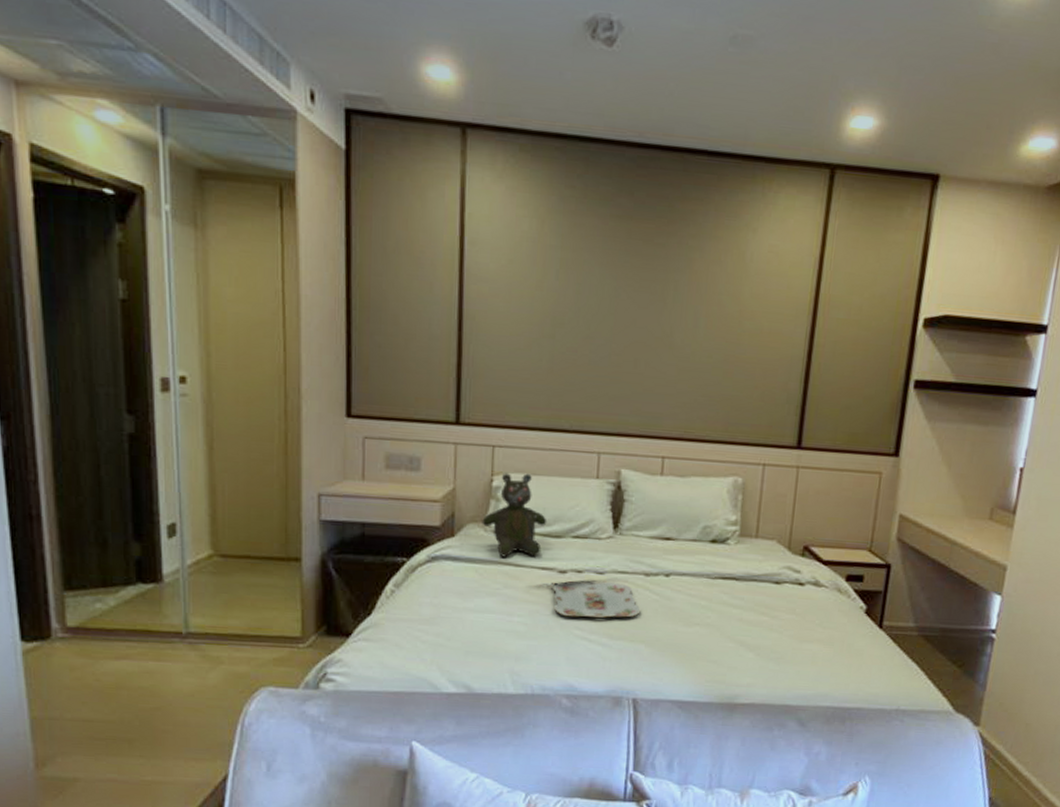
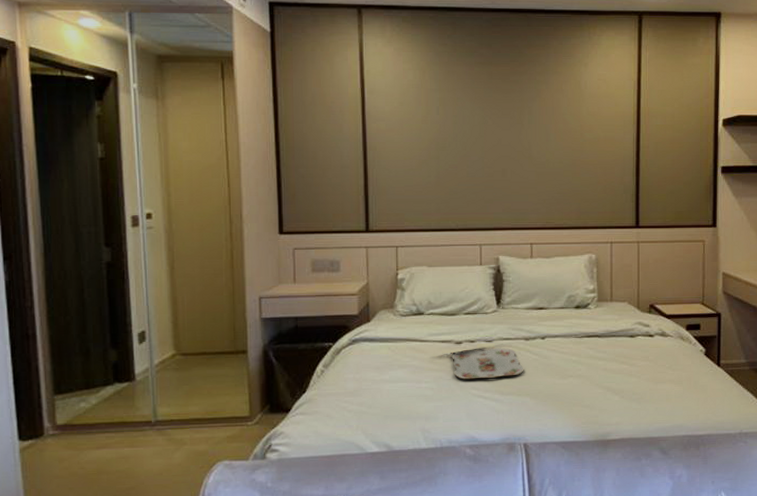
teddy bear: present [482,473,547,557] -> none [391,266,444,335]

